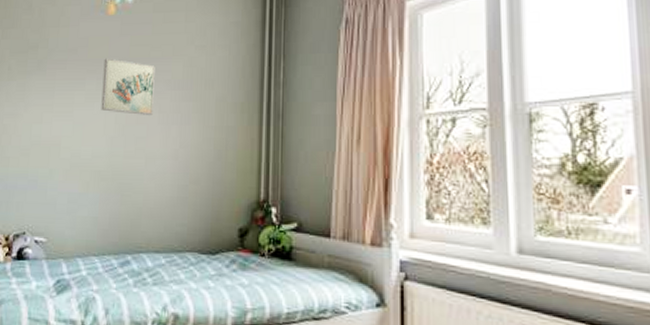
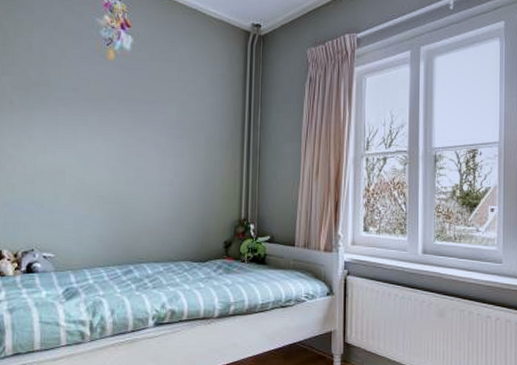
wall art: present [101,58,155,115] -> none [103,98,152,149]

